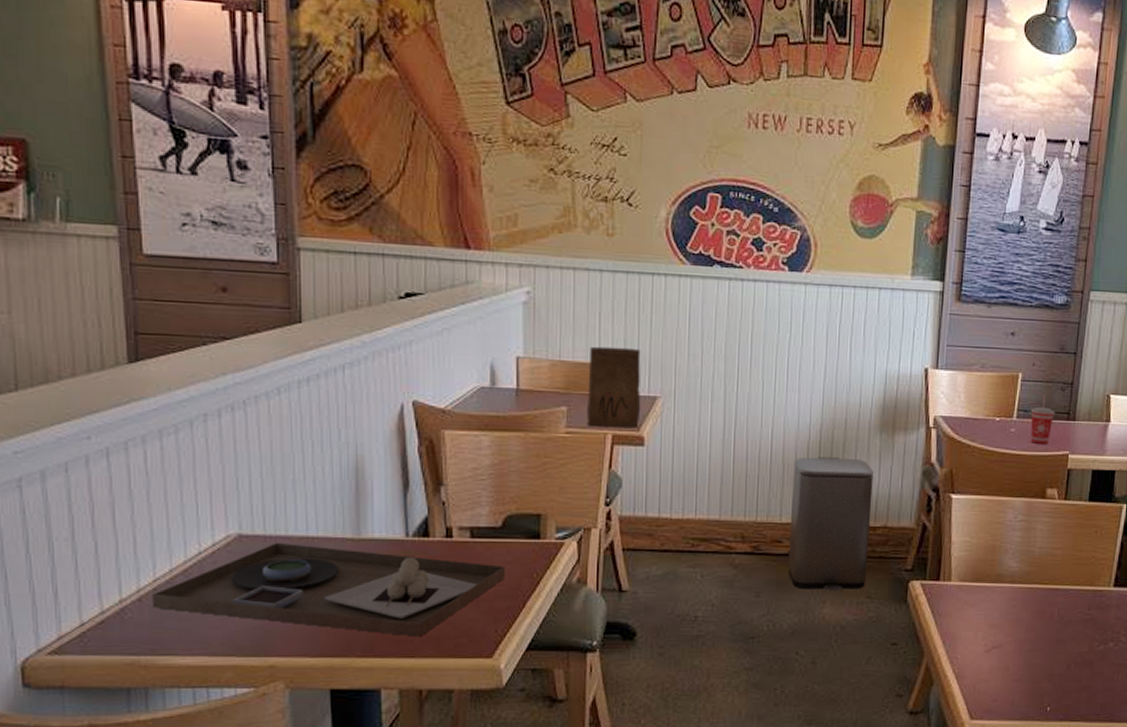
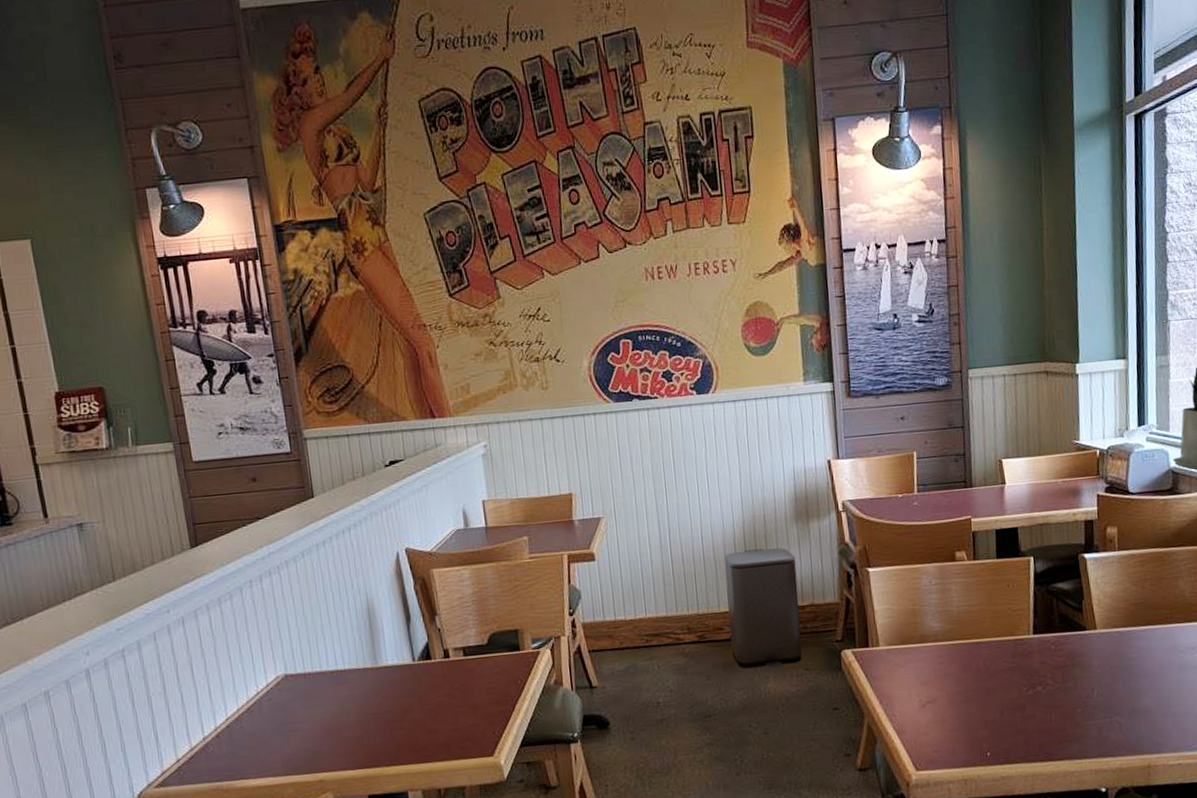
platter: present [151,542,505,637] -> none [226,676,495,745]
paper bag: present [587,346,641,429] -> none [540,479,589,550]
beverage cup: present [1029,389,1056,444] -> none [925,464,953,513]

